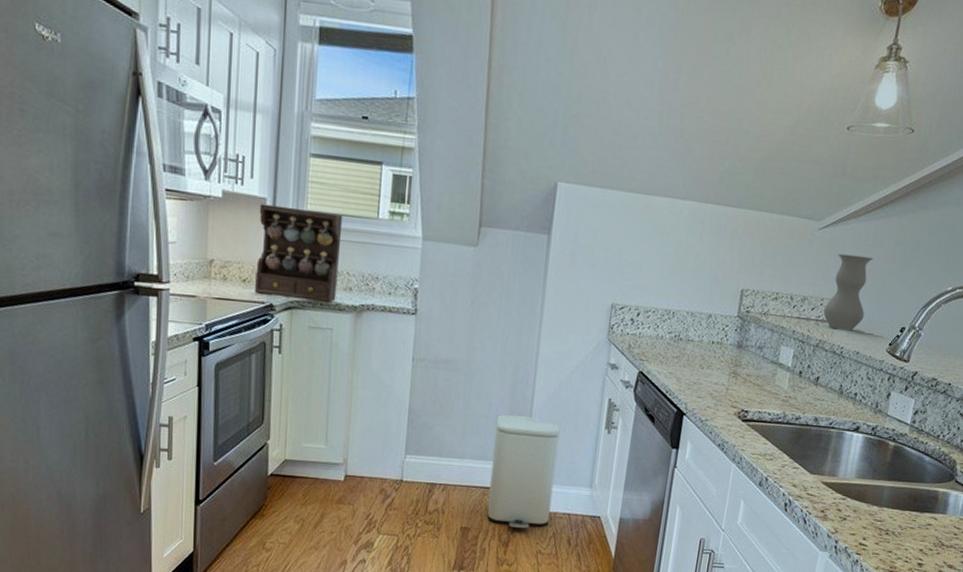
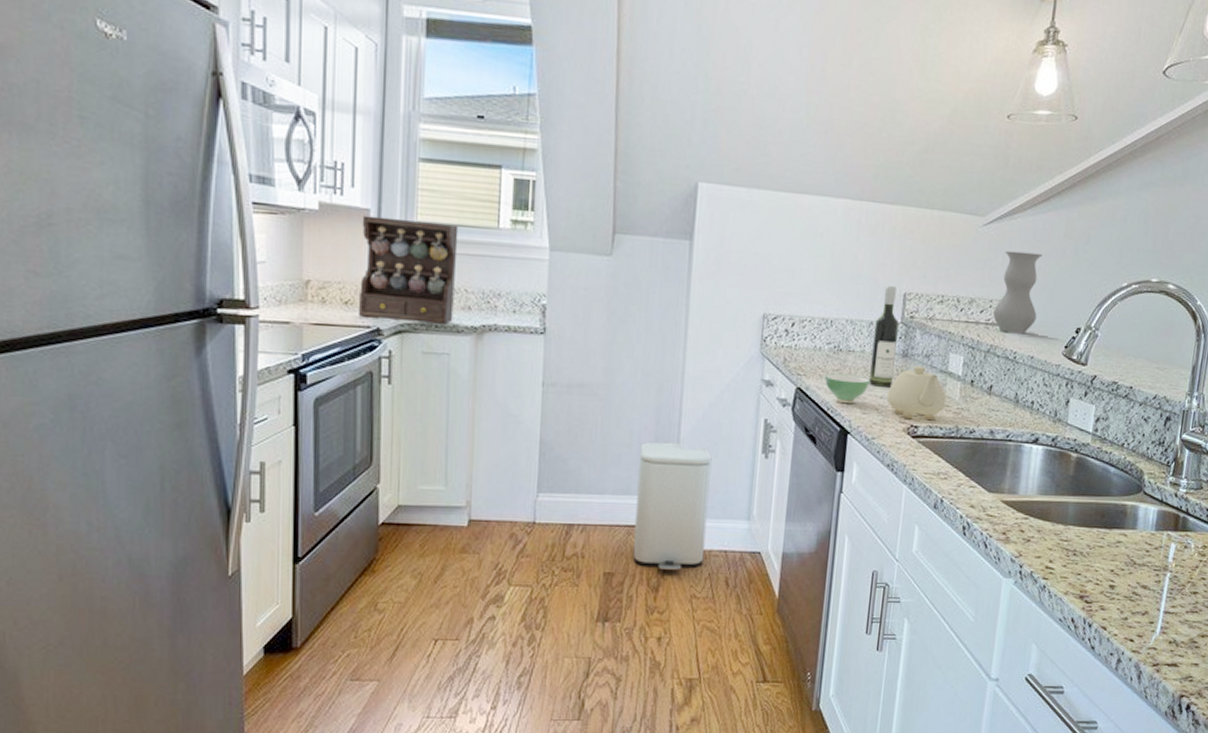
bowl: none [664,360,707,389] -> present [824,373,871,404]
bottle: none [705,282,736,375] -> present [869,286,899,387]
teapot: none [720,356,776,407] -> present [886,365,946,421]

